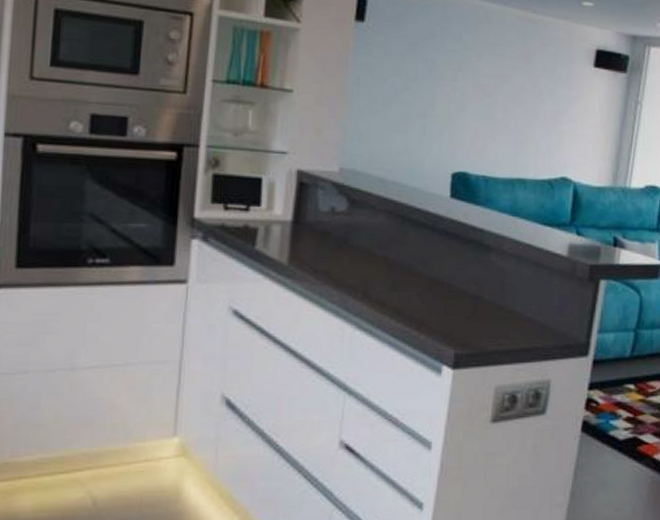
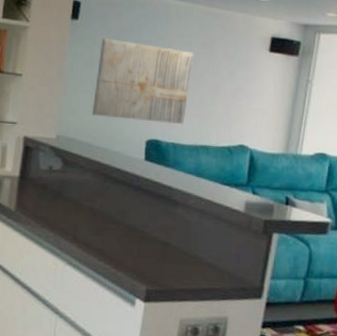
wall art: none [384,46,507,153] -> present [91,38,194,124]

